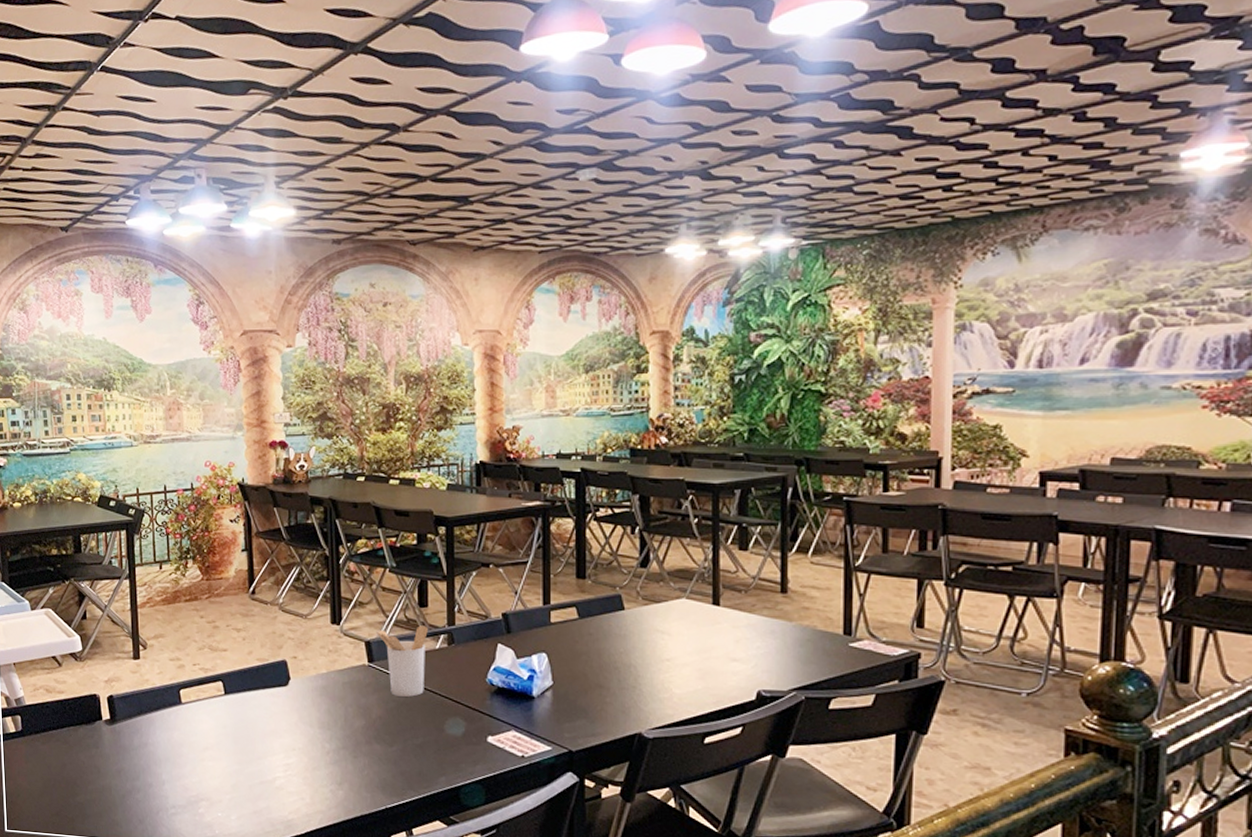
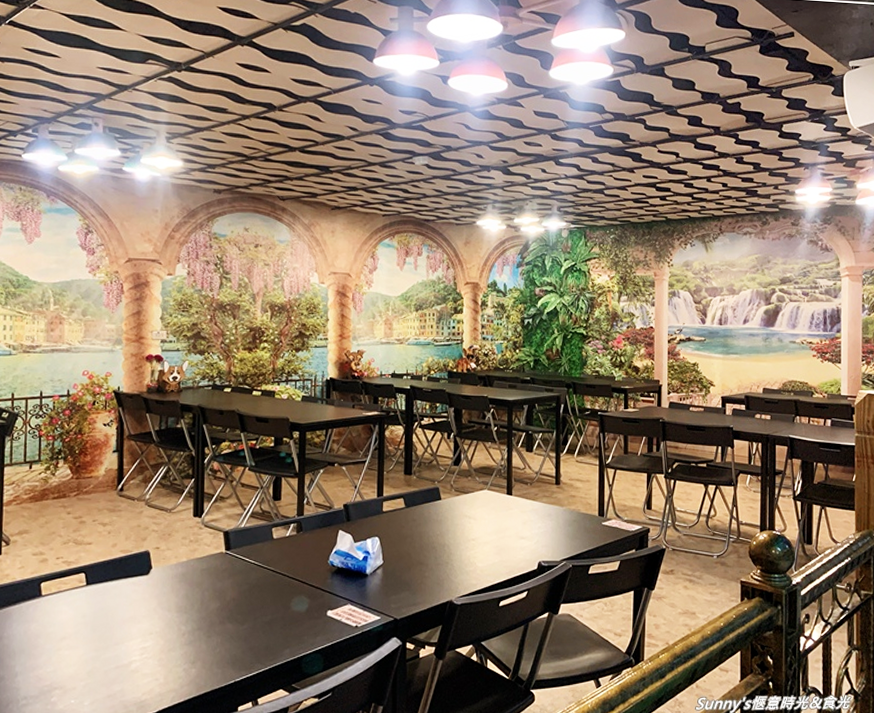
utensil holder: present [376,625,428,697] -> none [234,516,280,579]

